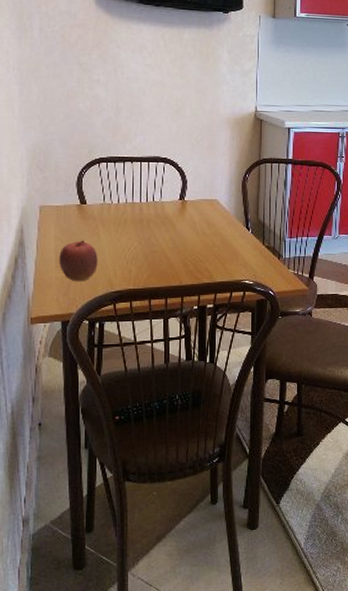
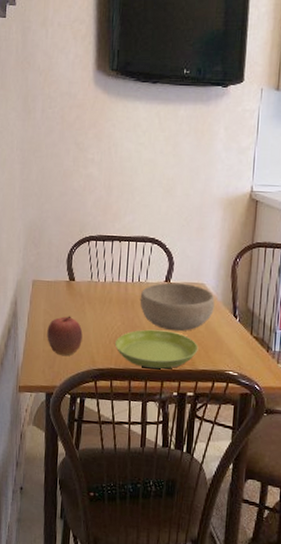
saucer: none [133,247,215,286] -> present [115,329,198,369]
bowl: none [155,200,228,247] -> present [140,282,215,332]

